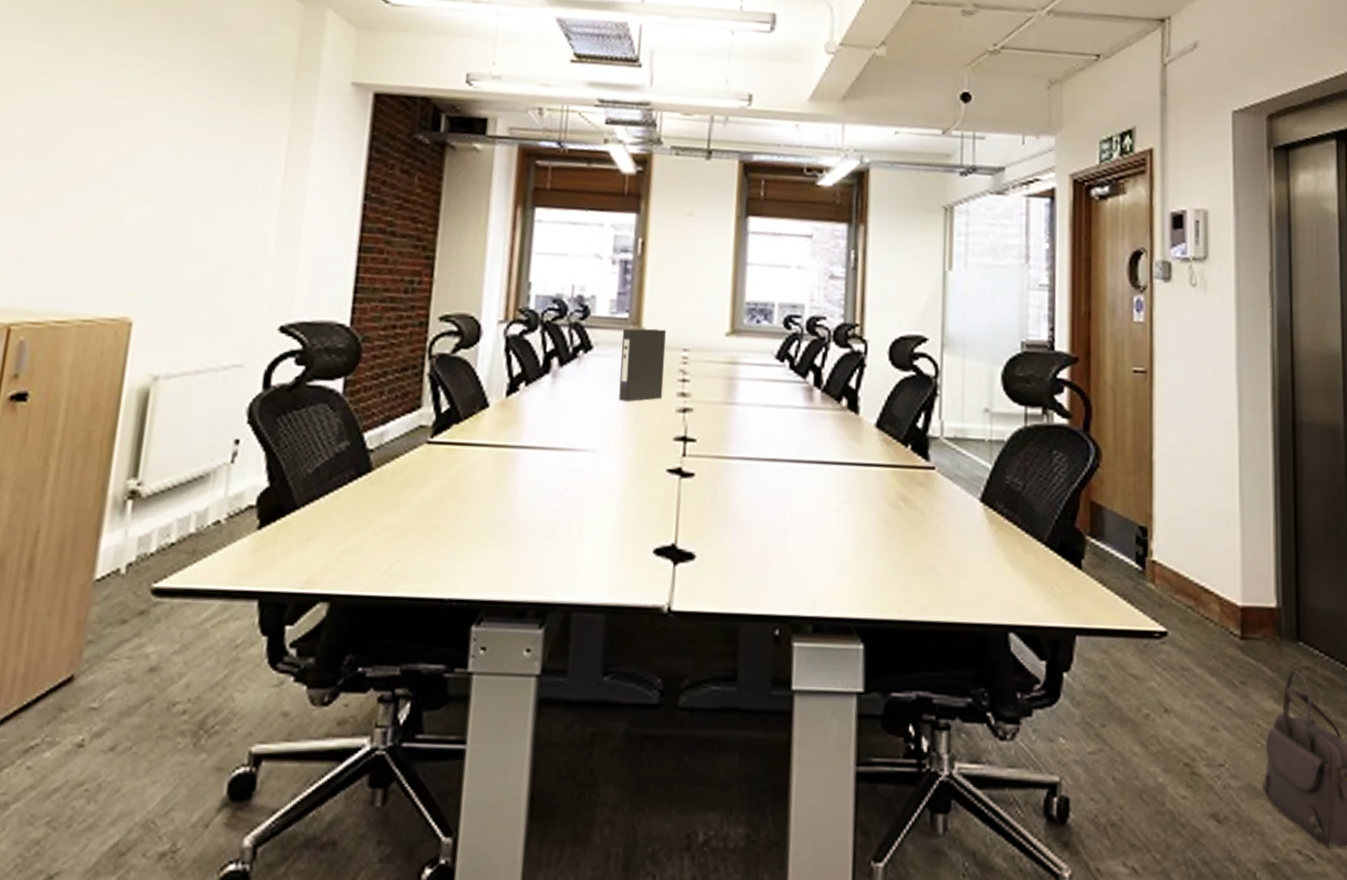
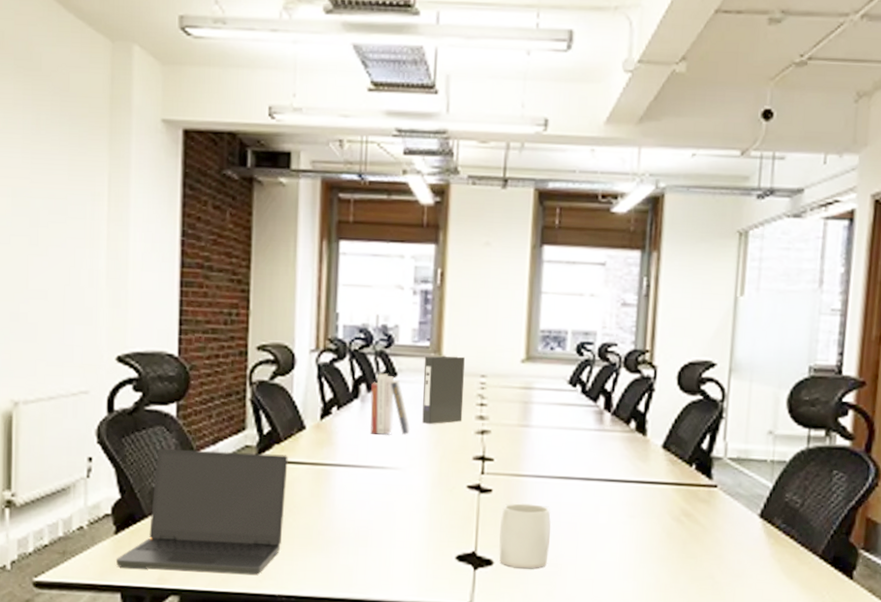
laptop: none [256,428,468,575] -> present [115,448,288,574]
books: none [561,346,606,413] -> present [370,373,411,435]
mug: none [701,488,759,563] -> present [499,503,551,569]

